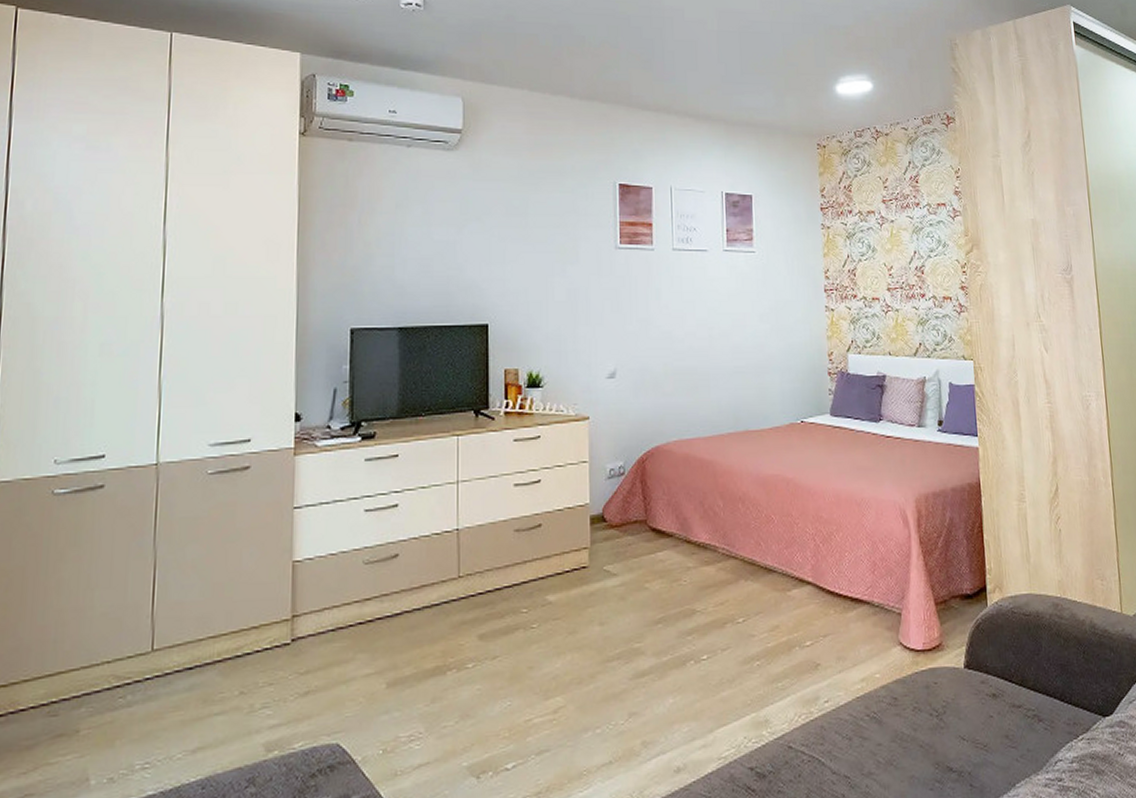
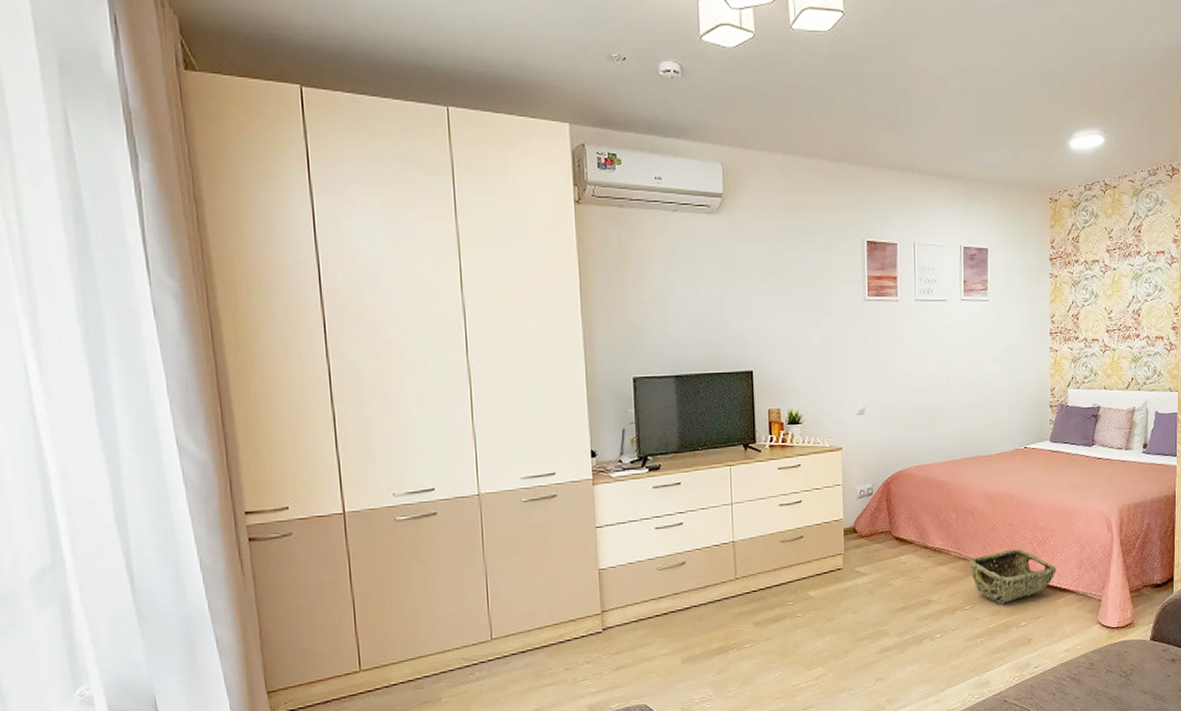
woven basket: none [740,546,846,616] -> present [969,549,1057,604]

